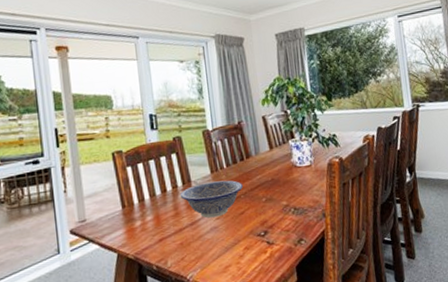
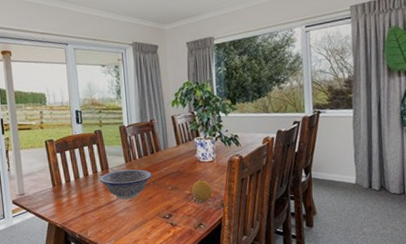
fruit: none [289,187,313,213] -> present [192,180,213,201]

